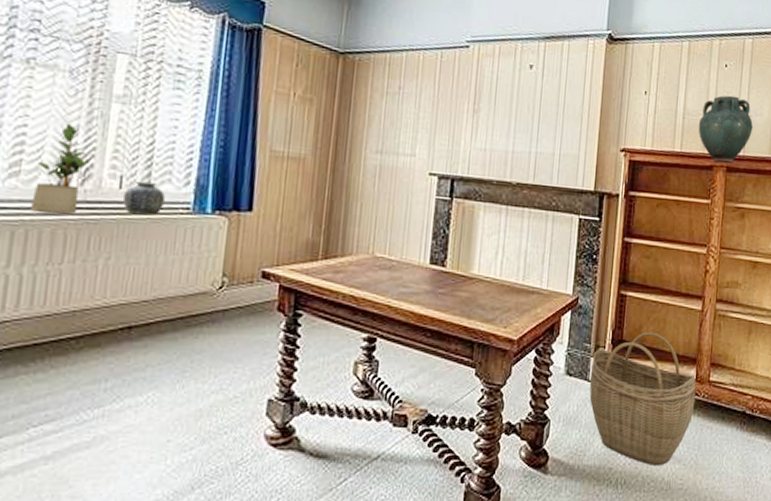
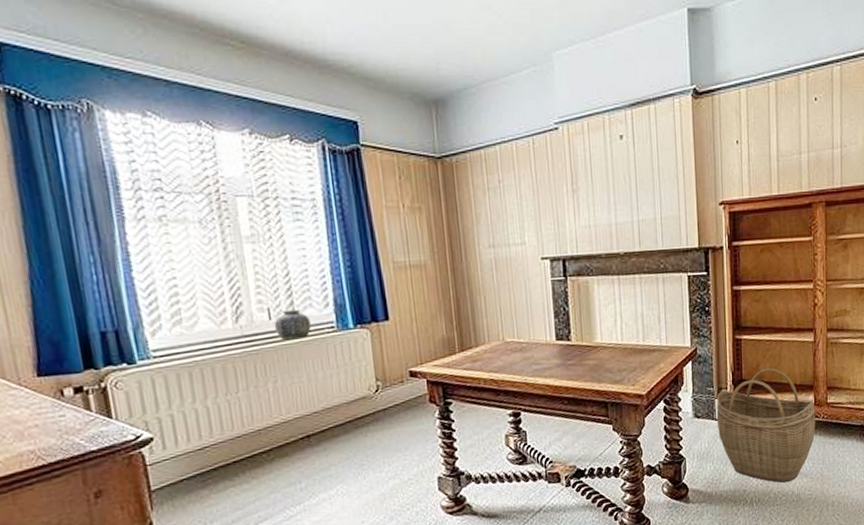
potted plant: present [30,123,92,215] -> none [194,269,239,353]
vase: present [698,95,754,164] -> none [793,129,849,199]

